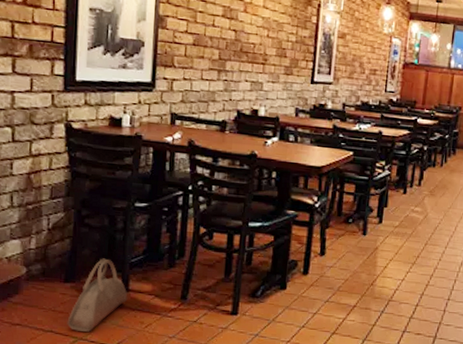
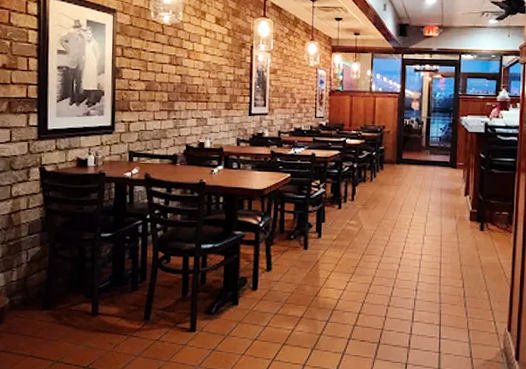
handbag: present [67,258,128,332] -> none [45,286,98,355]

